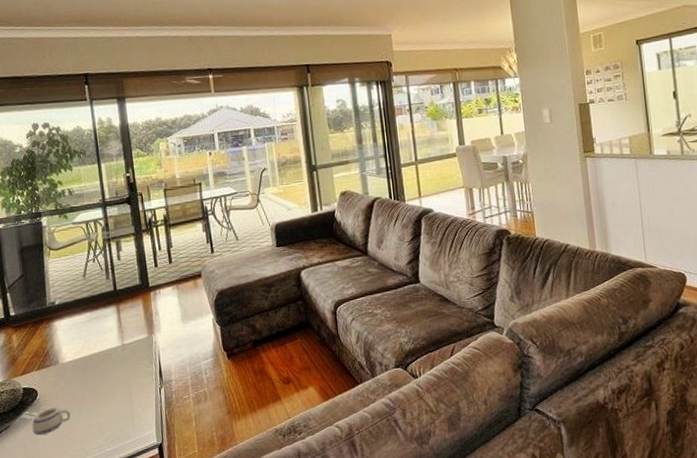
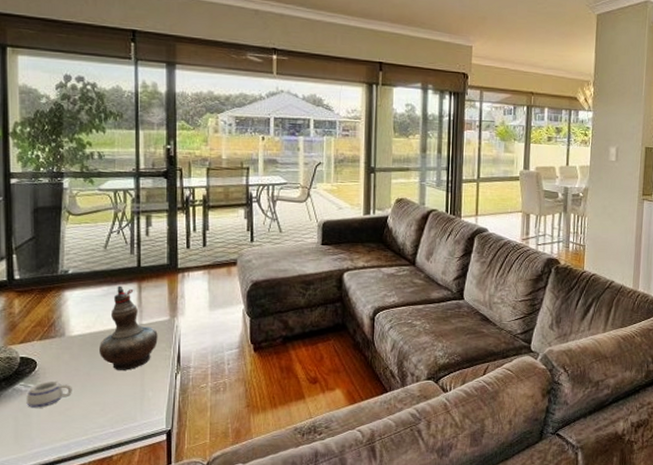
decorative vase: none [89,310,140,391] -> present [100,285,158,370]

